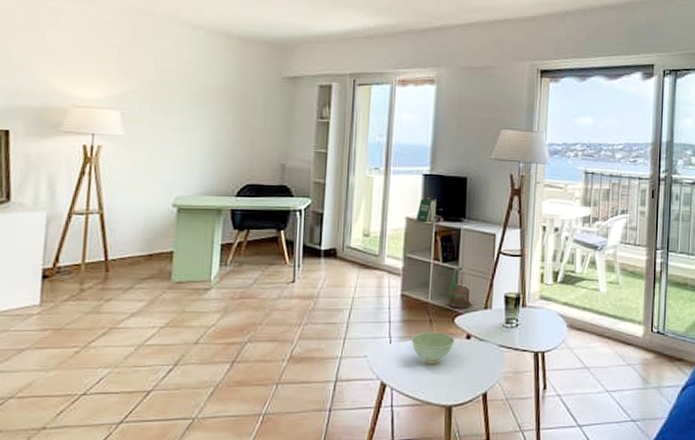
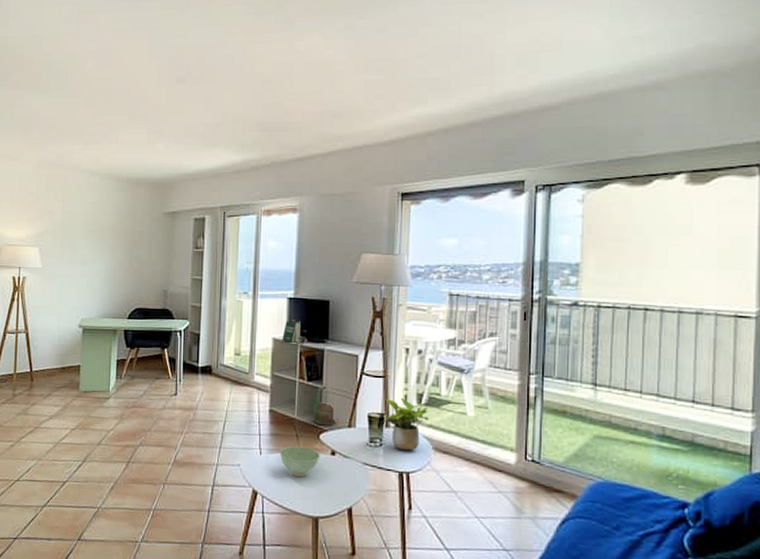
potted plant: none [518,277,563,330] -> present [382,398,428,451]

